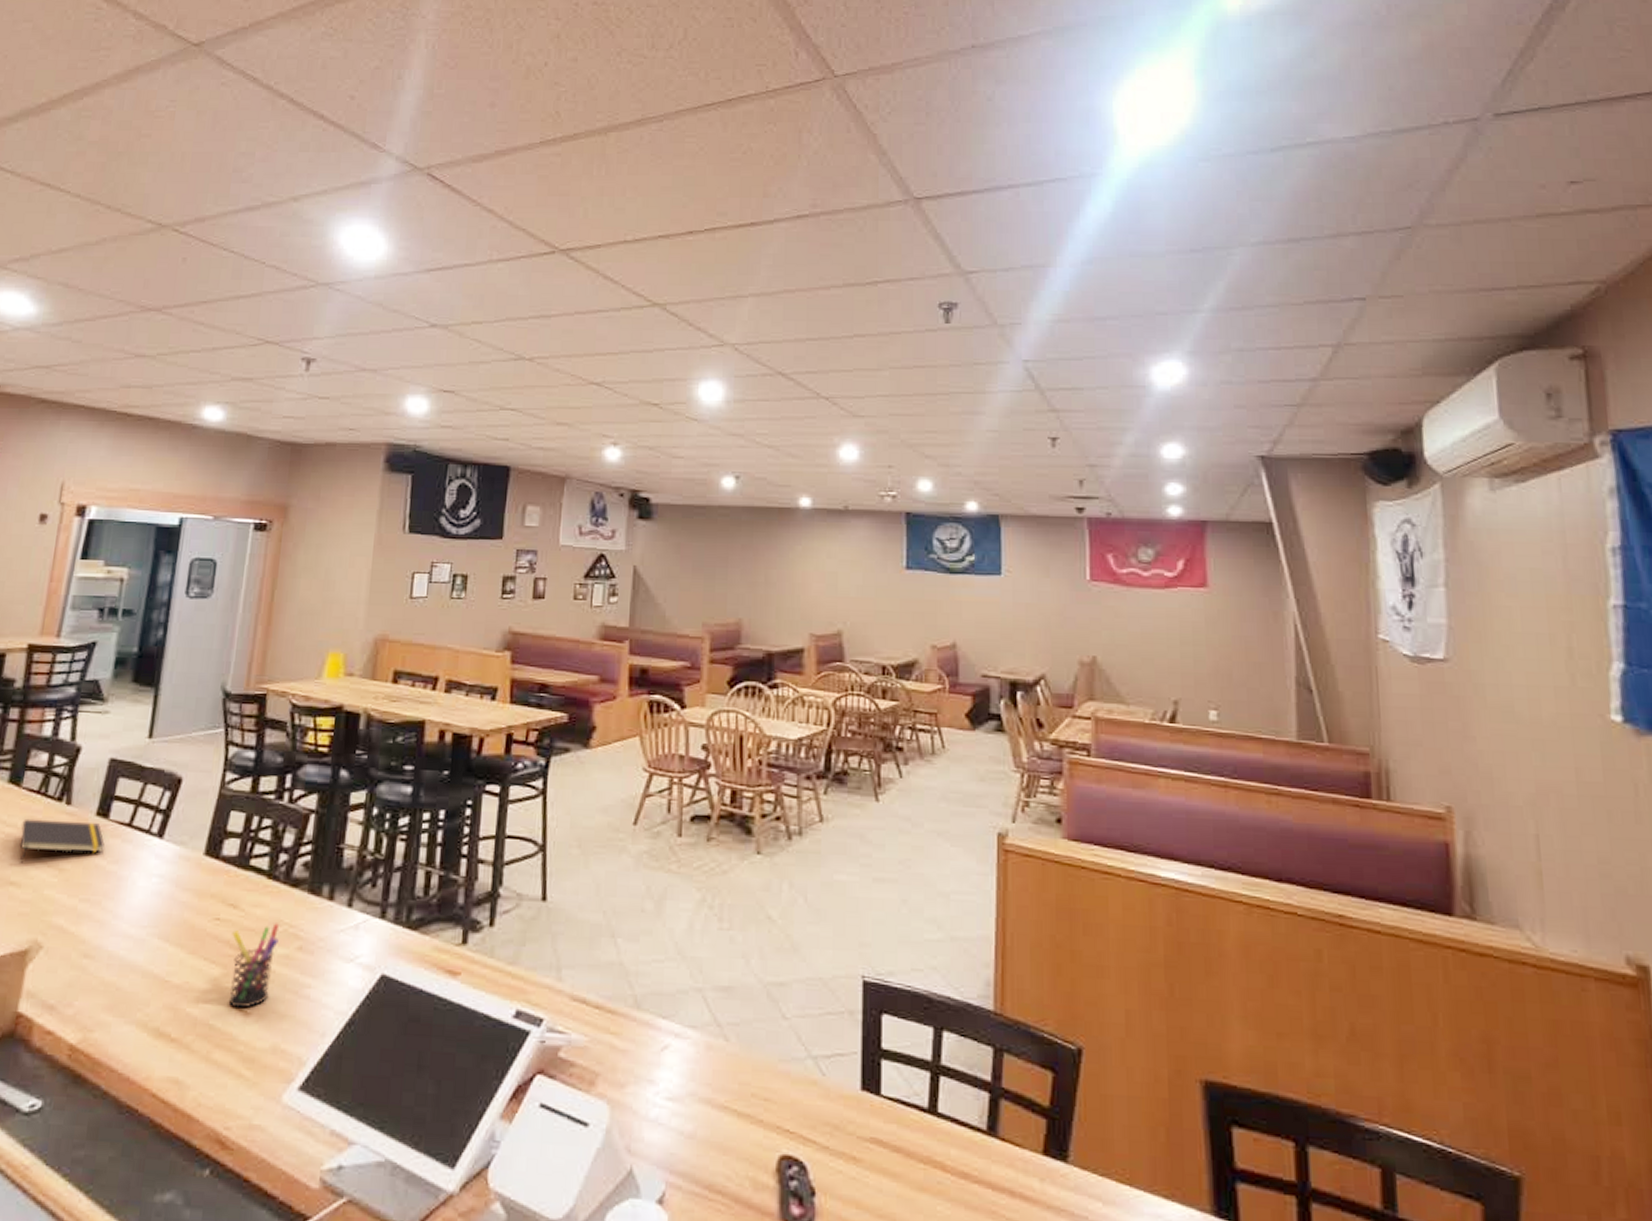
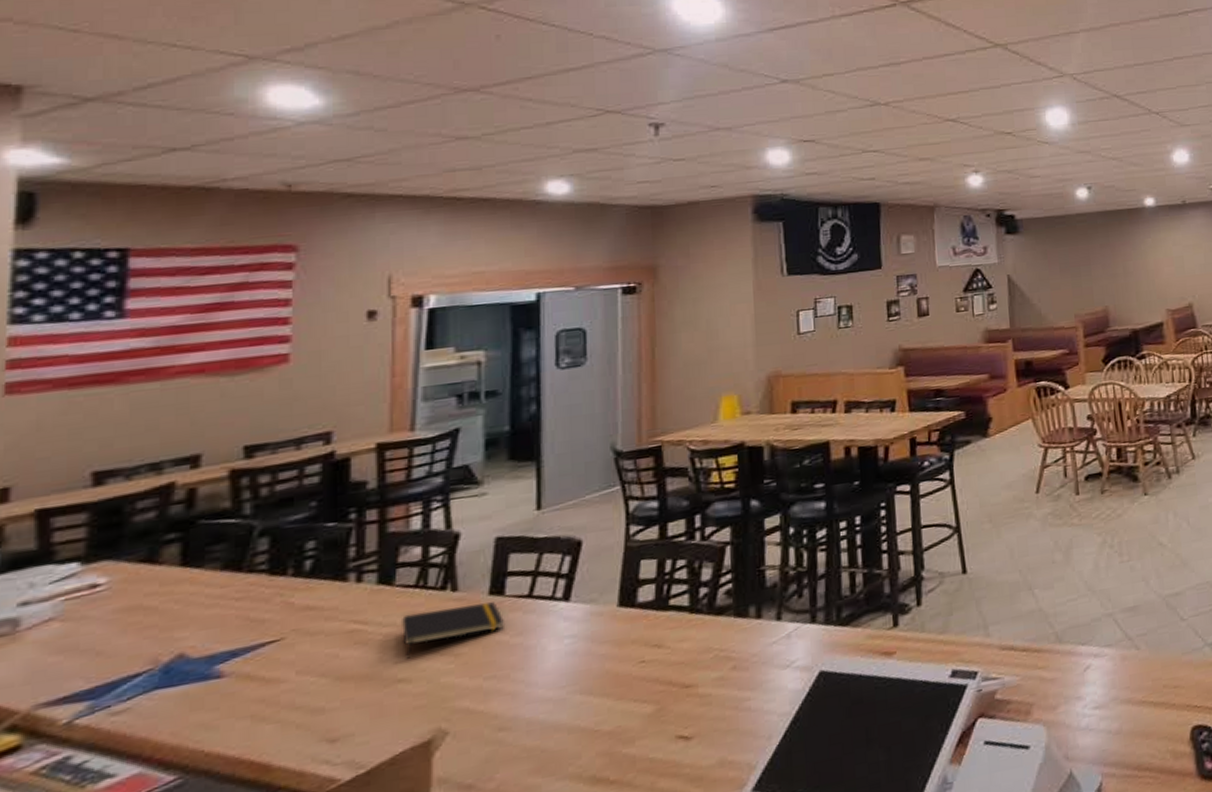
pen holder: present [228,923,280,1009] -> none [660,650,711,737]

